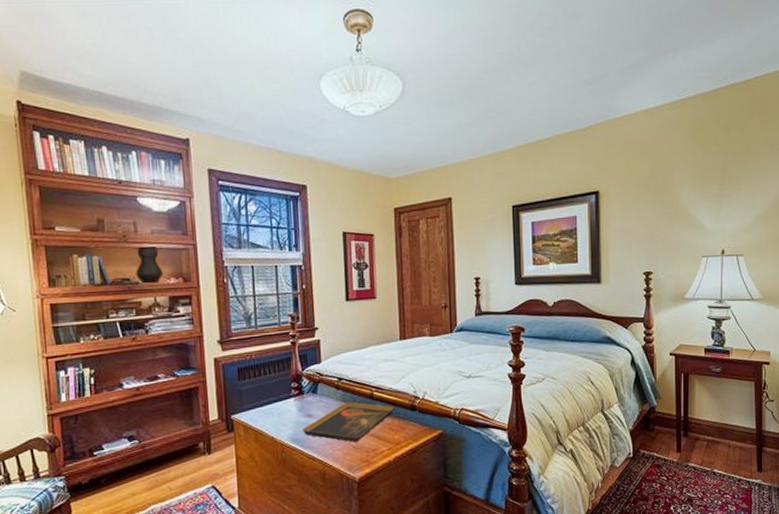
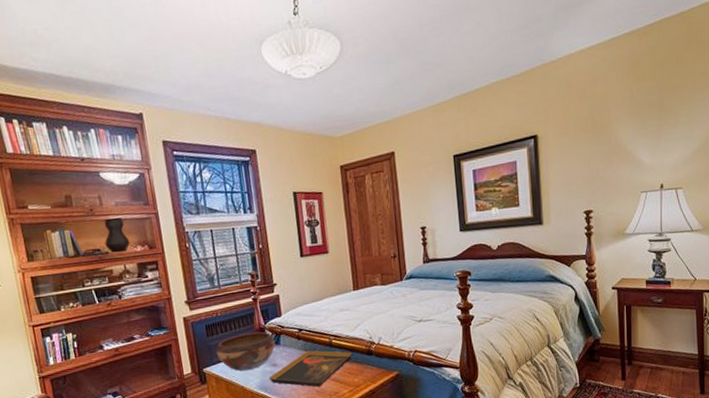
decorative bowl: none [246,378,313,420] -> present [215,331,276,371]

